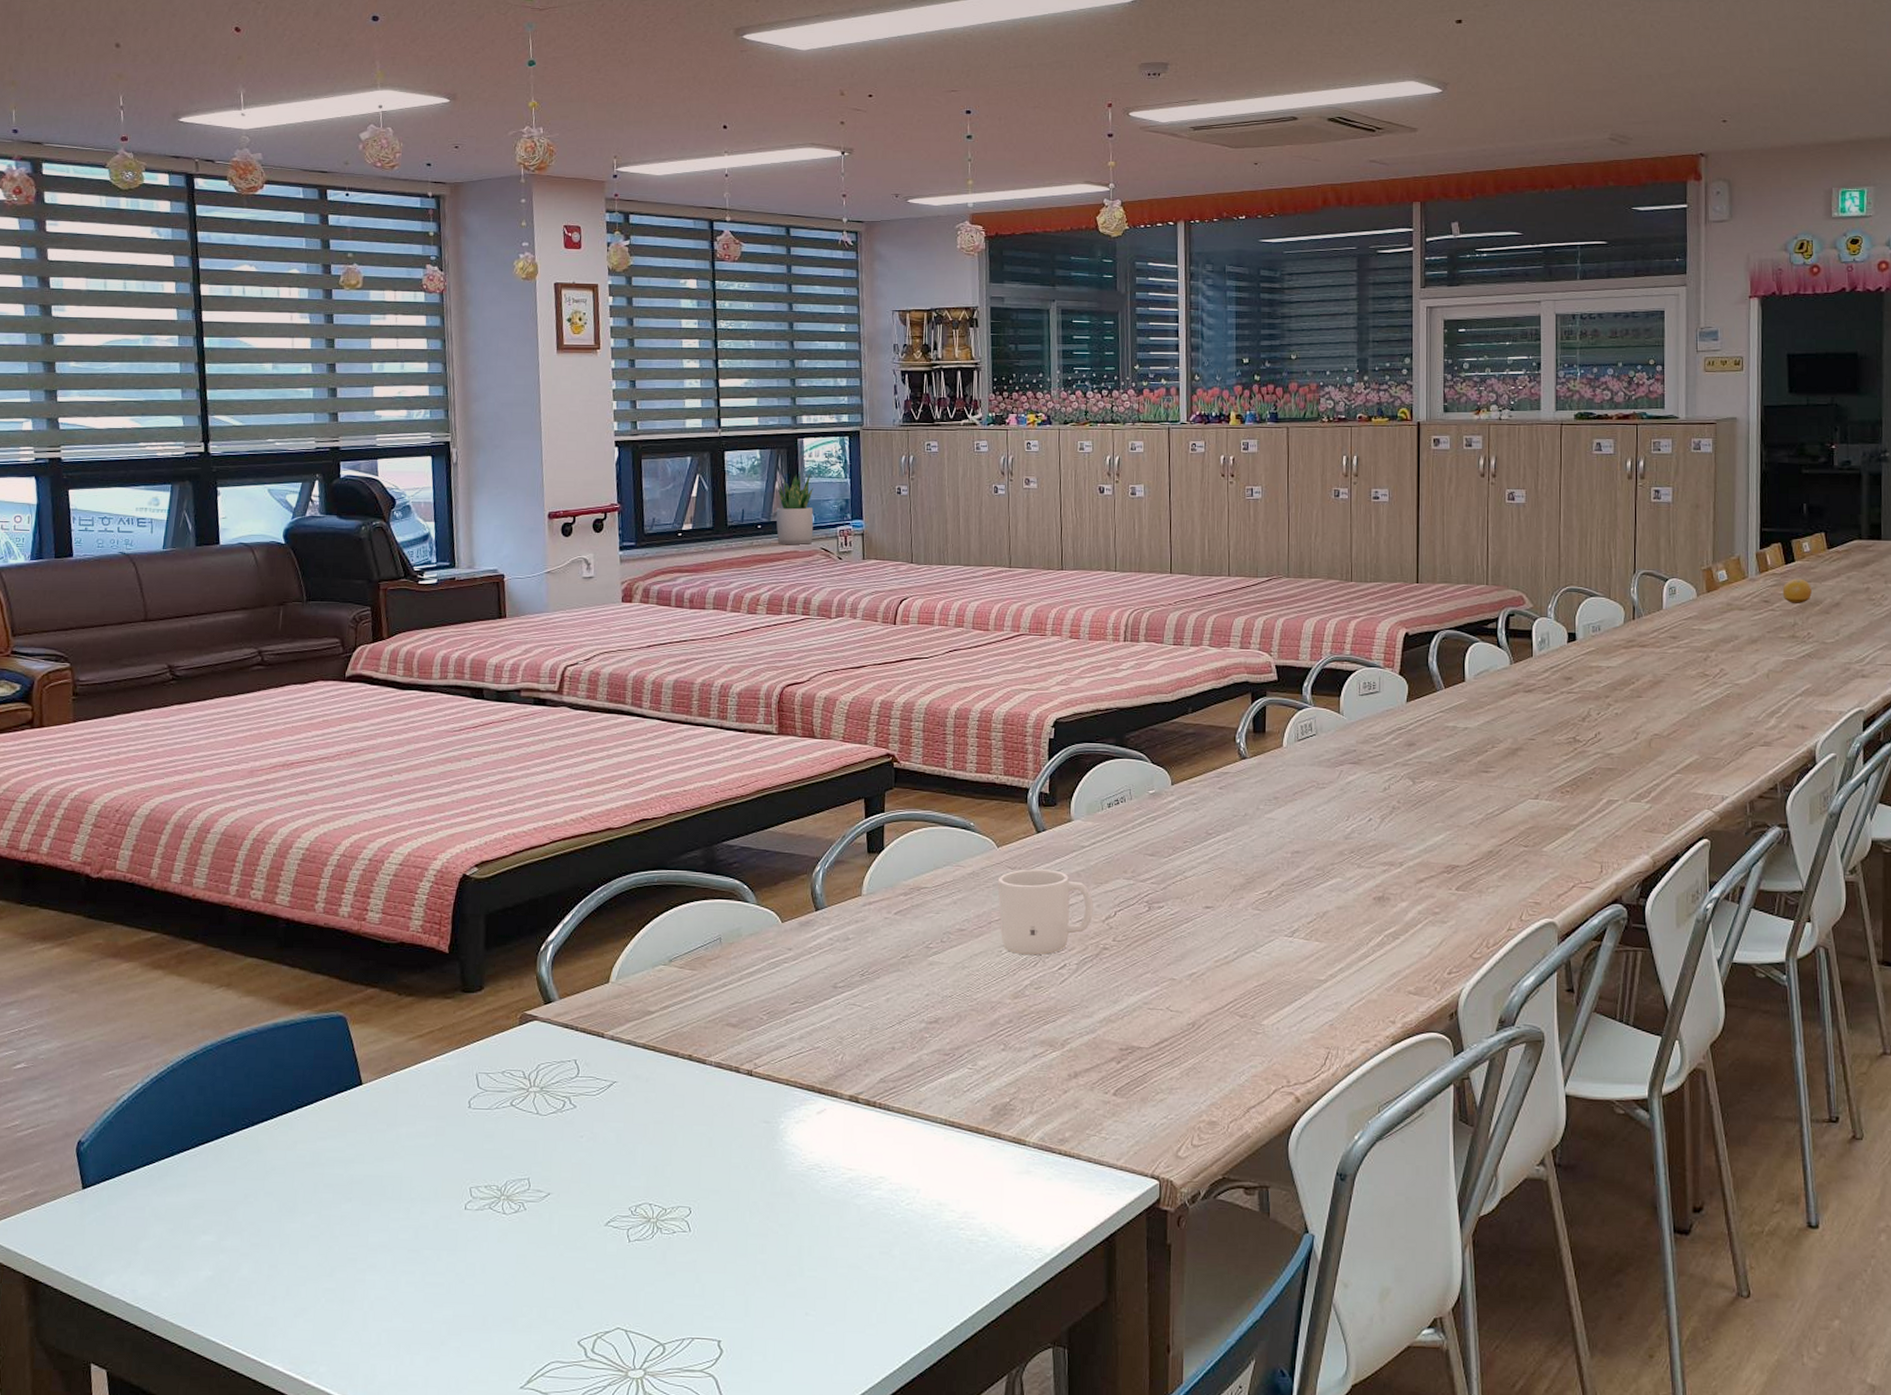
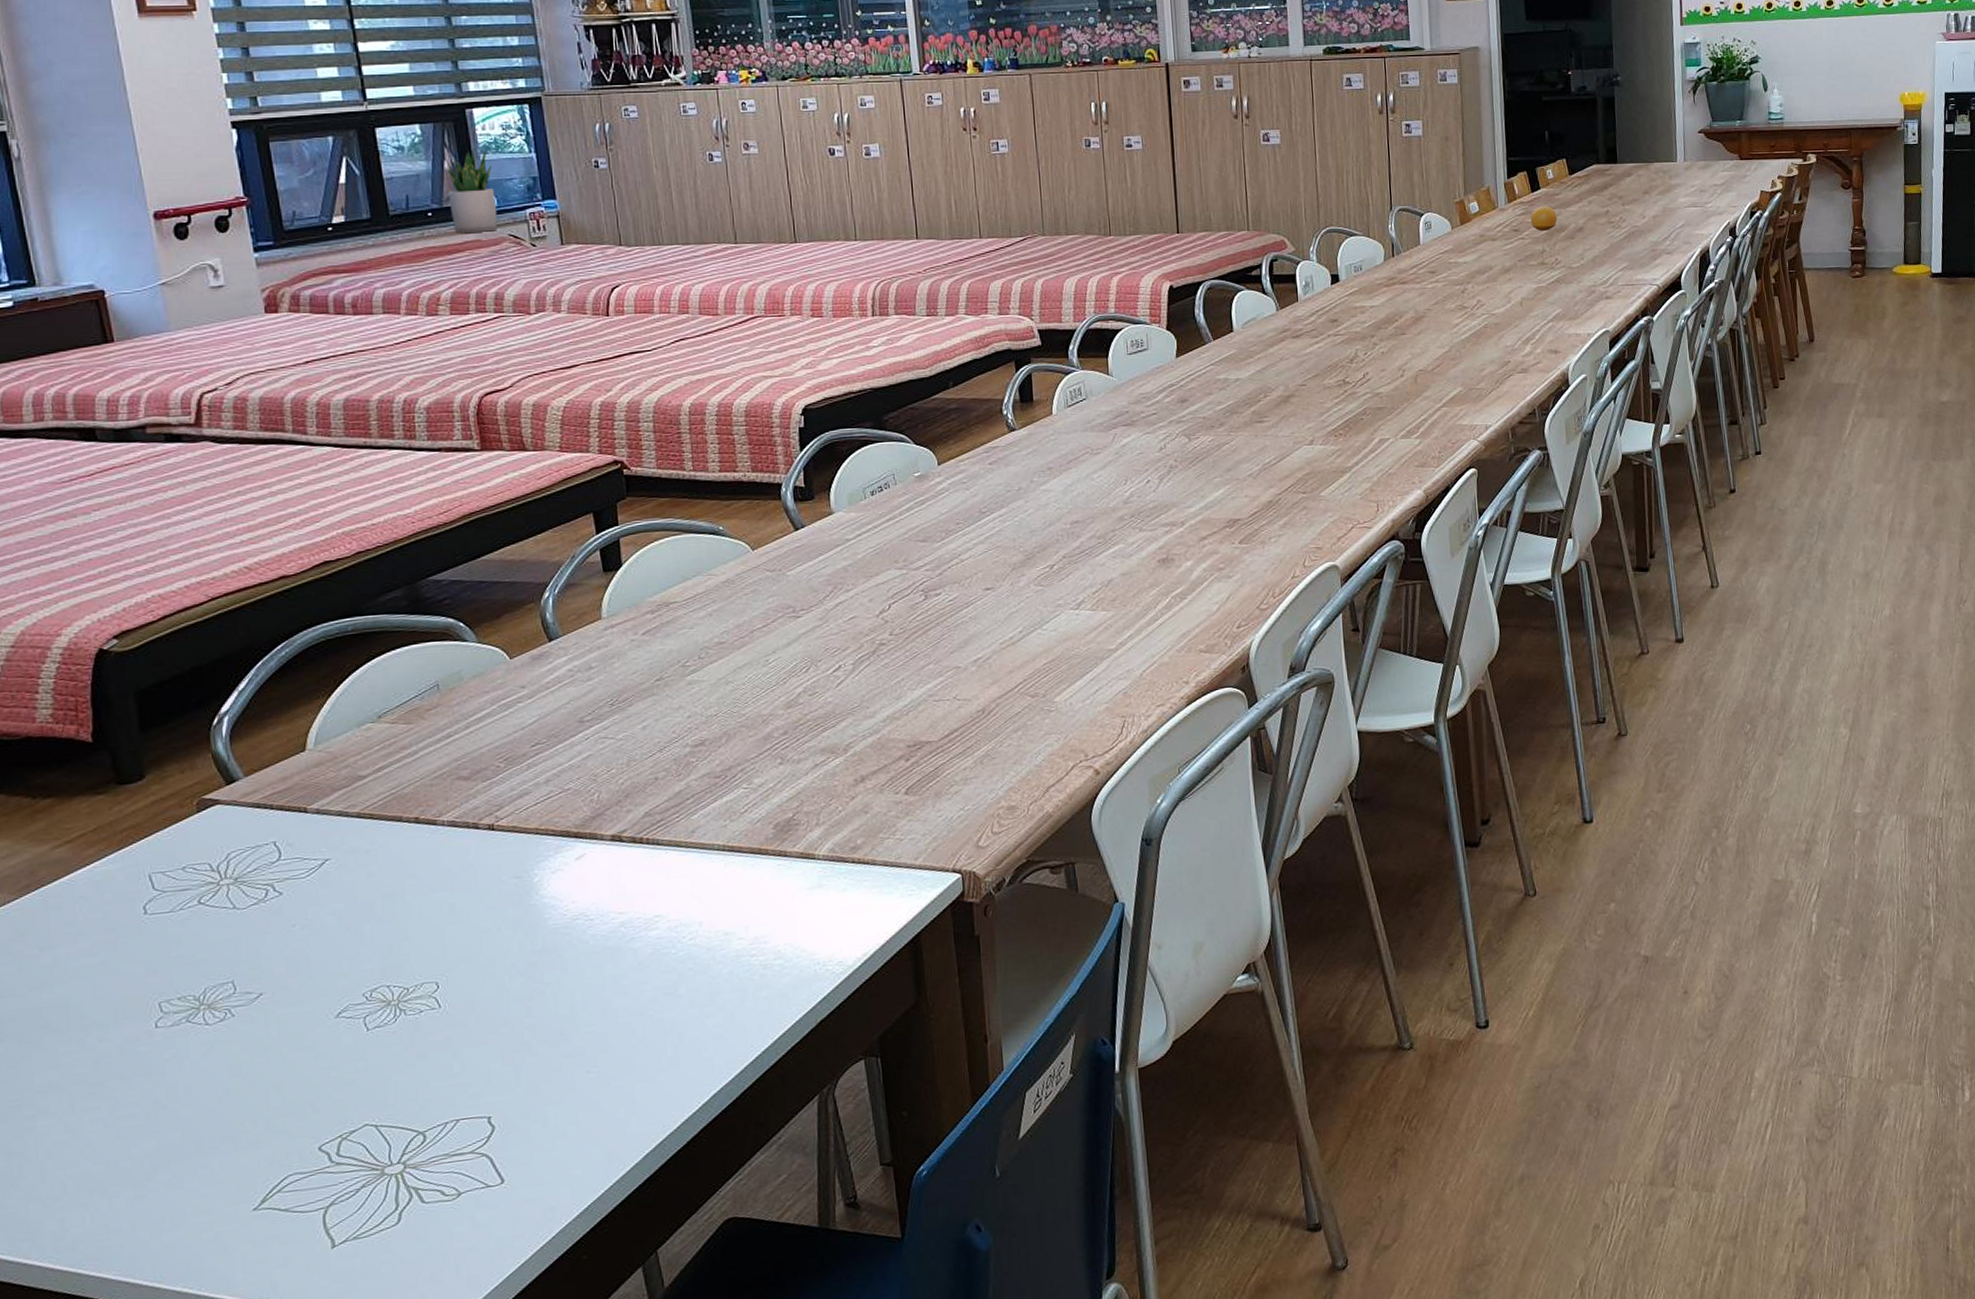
mug: present [997,869,1093,956] -> none [756,568,865,662]

